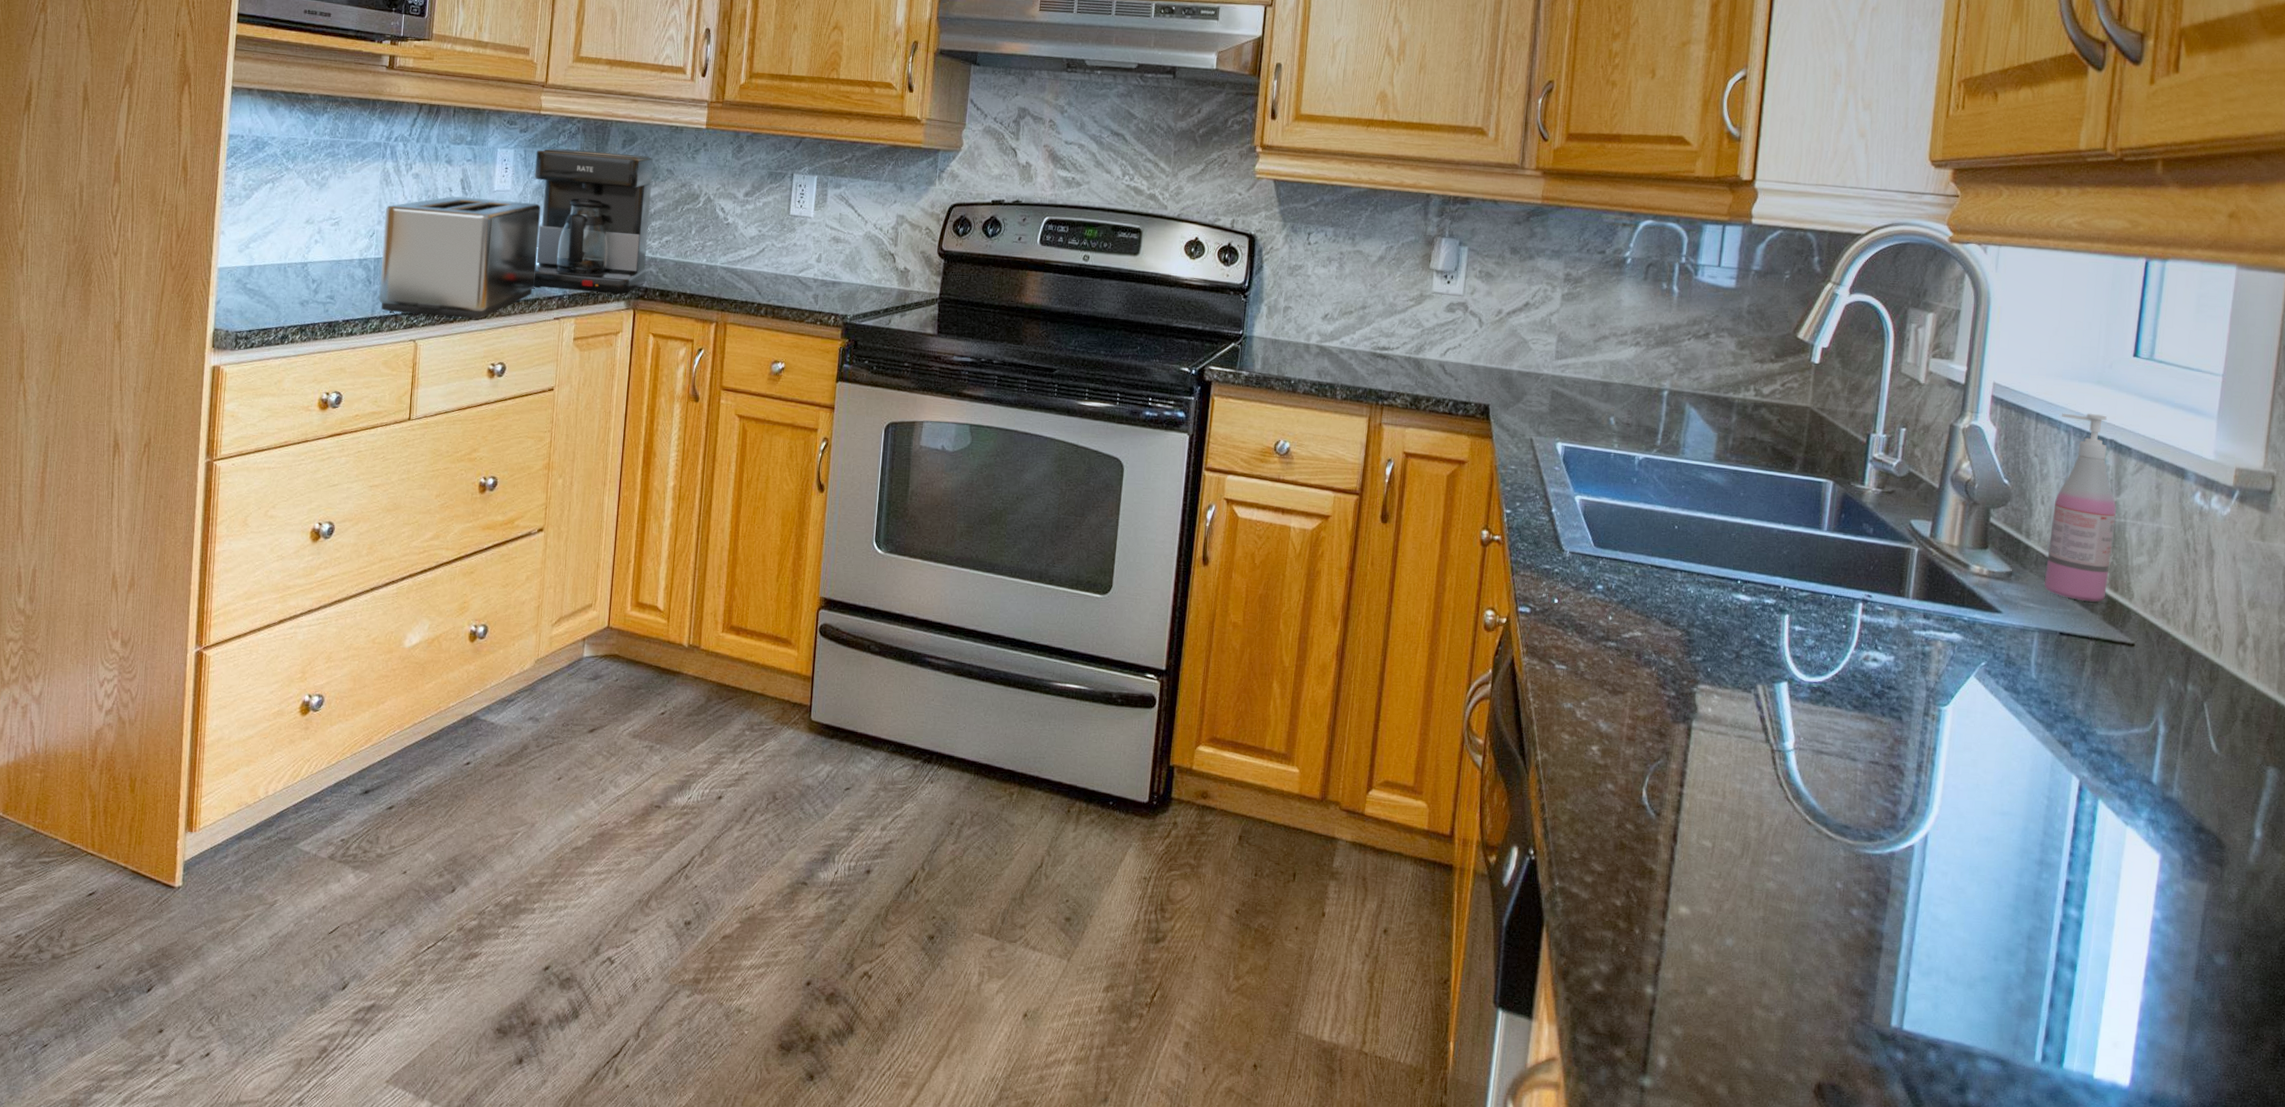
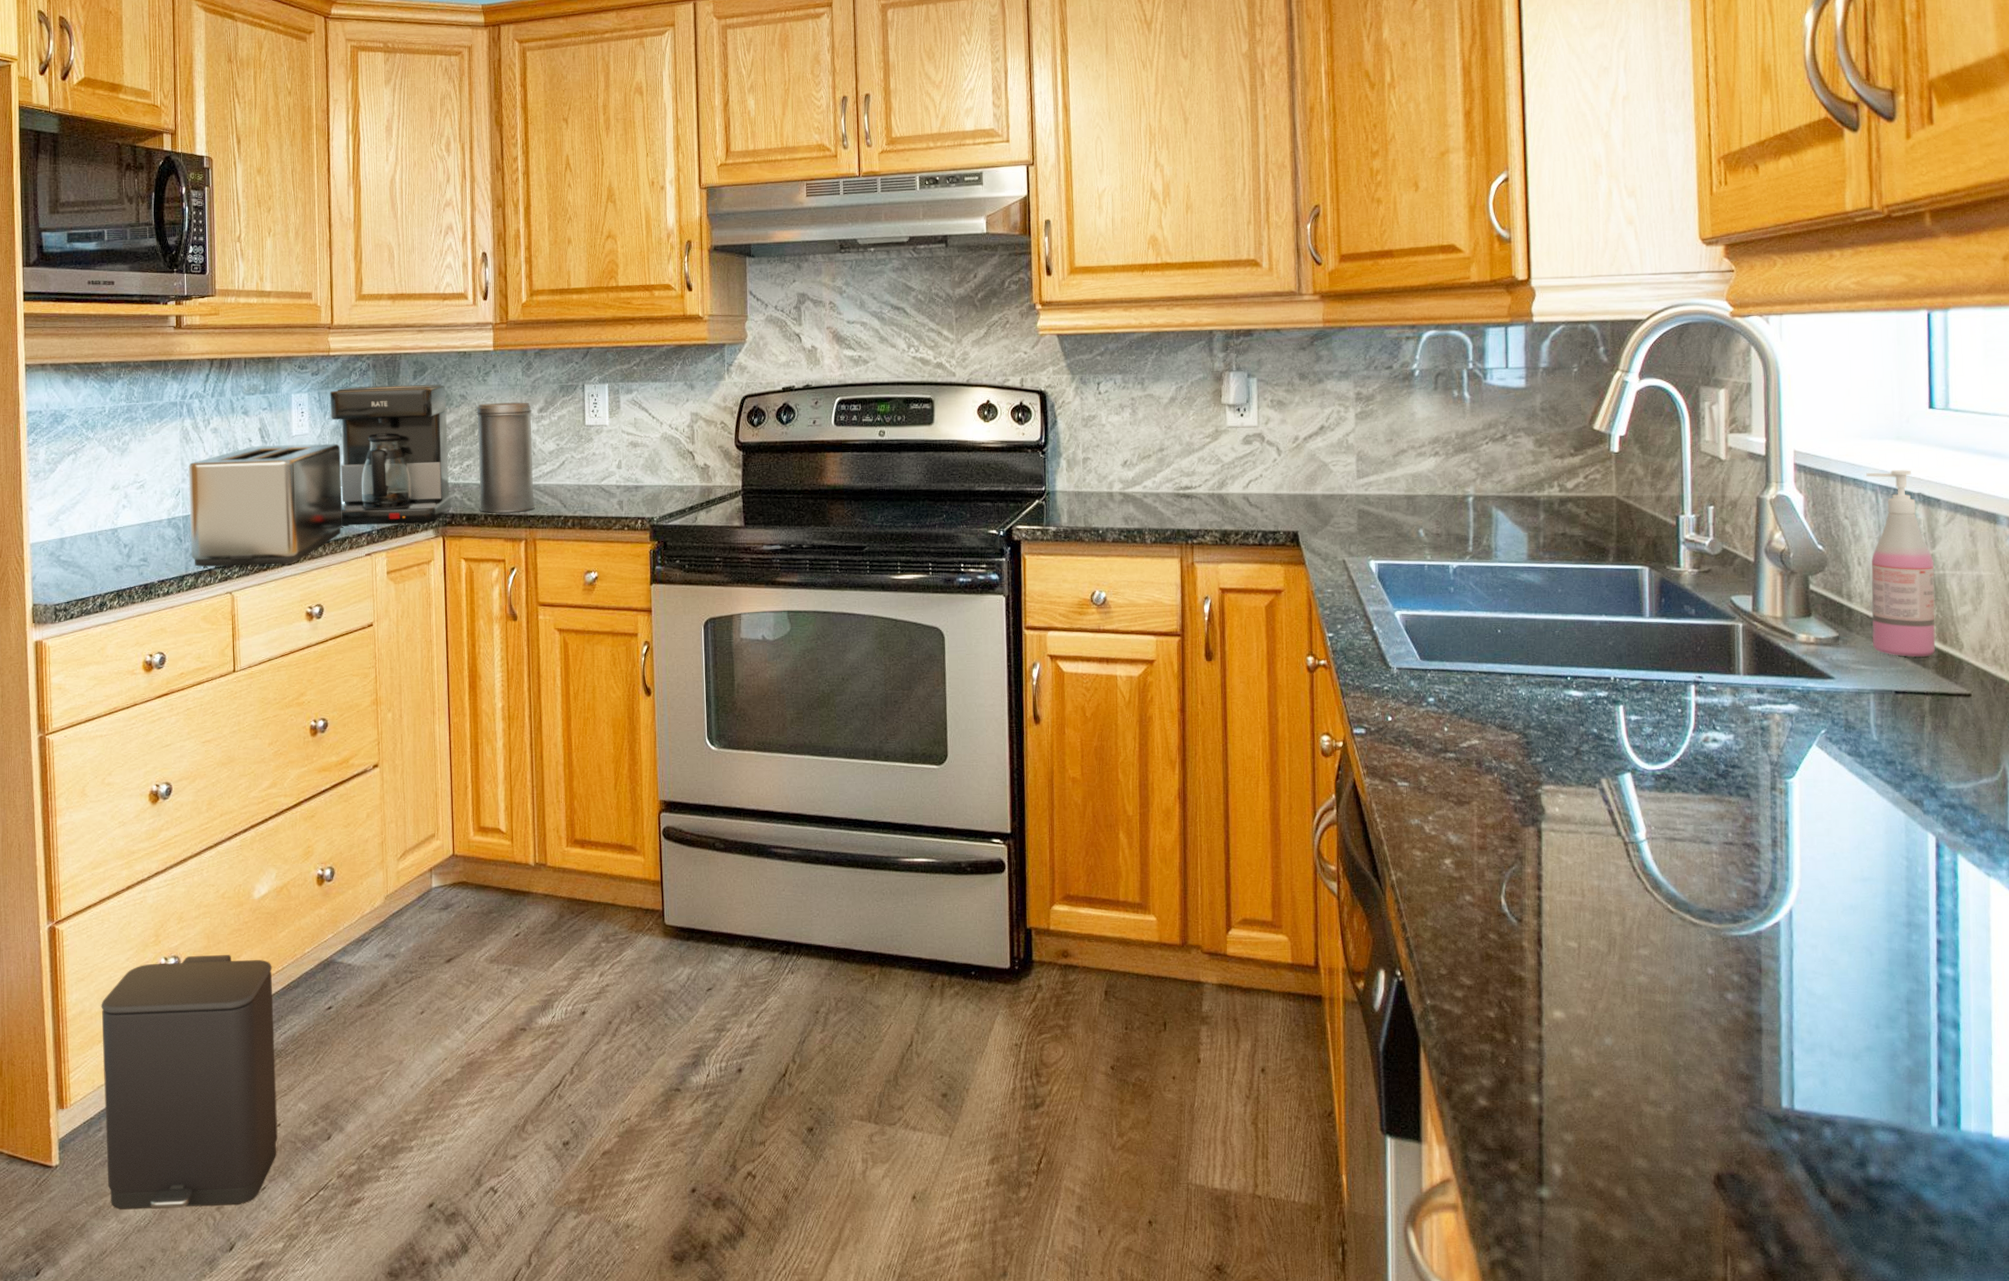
pedal bin: none [228,696,415,945] -> present [101,955,278,1209]
canister: none [673,181,738,295] -> present [476,402,535,514]

